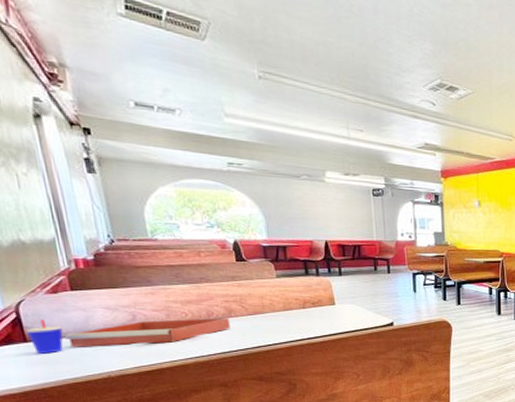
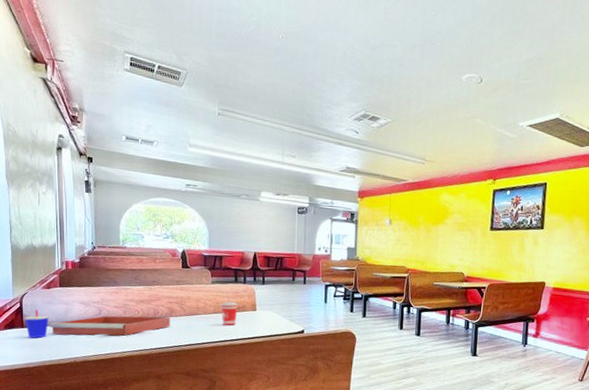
beverage cup: none [287,284,313,323] -> present [219,290,238,326]

